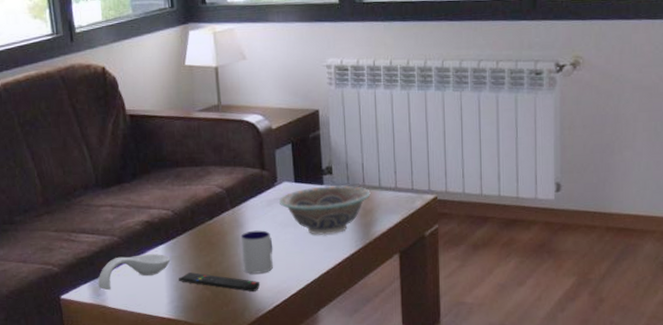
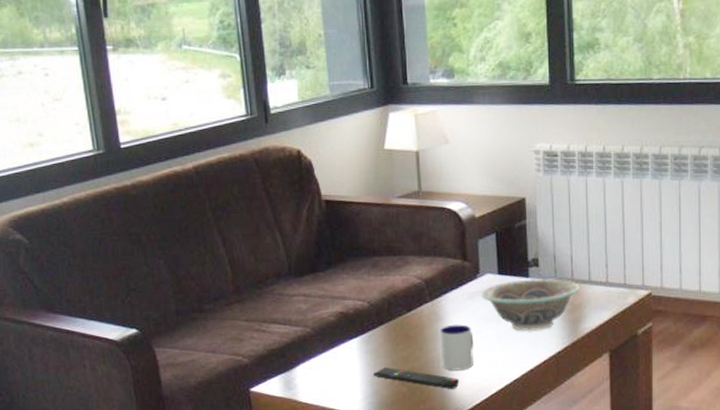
spoon rest: present [98,254,171,291] -> none [289,347,366,384]

